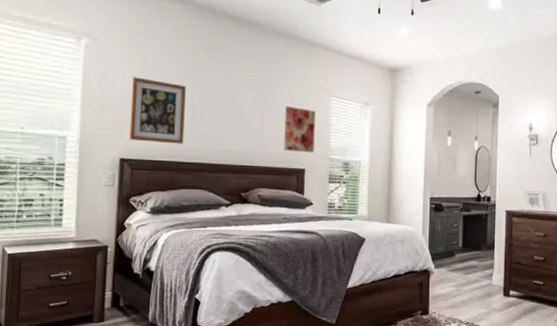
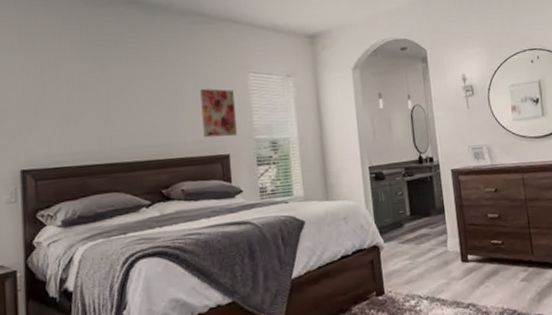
wall art: present [129,77,186,144] -> none [25,78,92,148]

